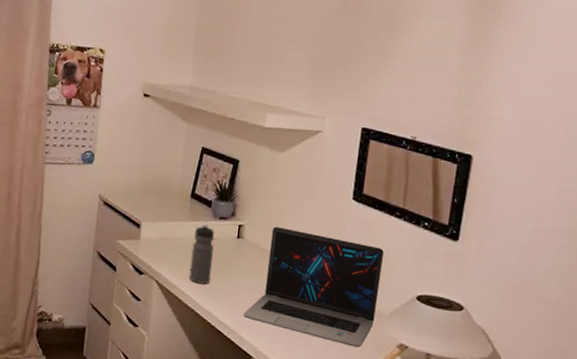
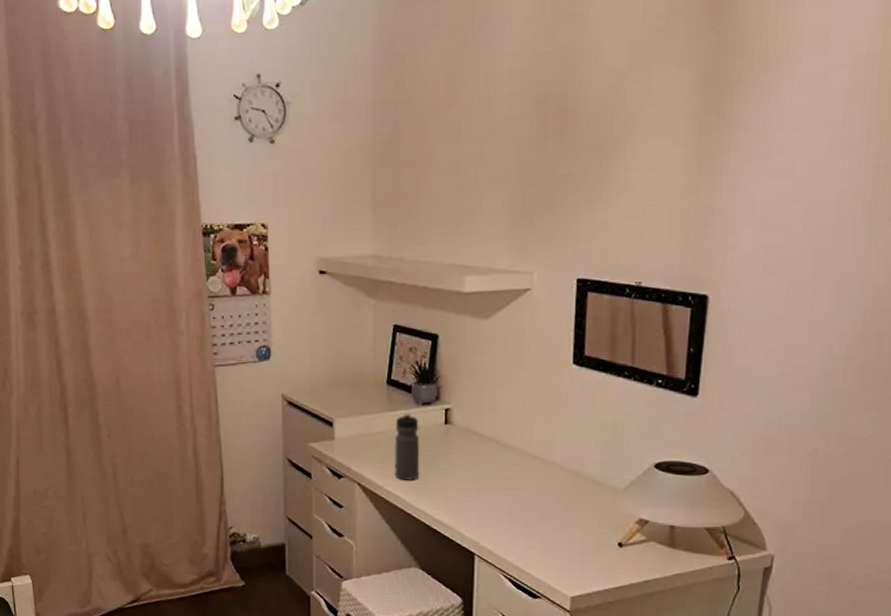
laptop: present [243,226,385,348] -> none [460,406,614,529]

